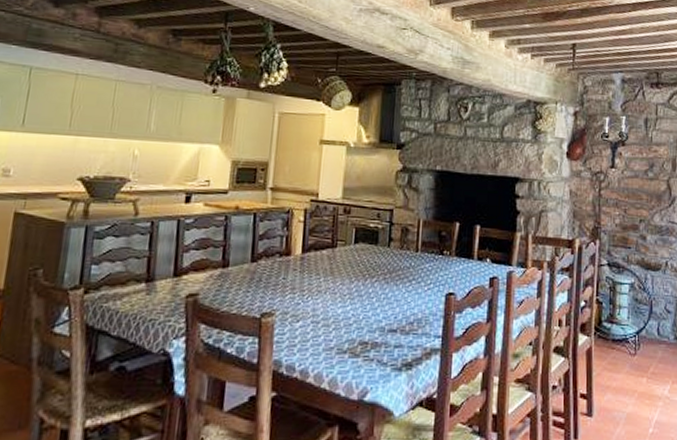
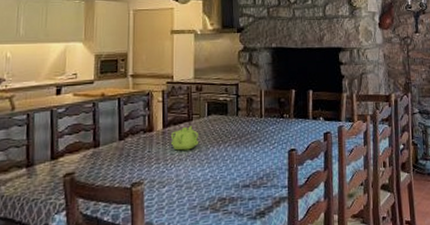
teapot: none [310,253,343,281] -> present [171,126,199,151]

